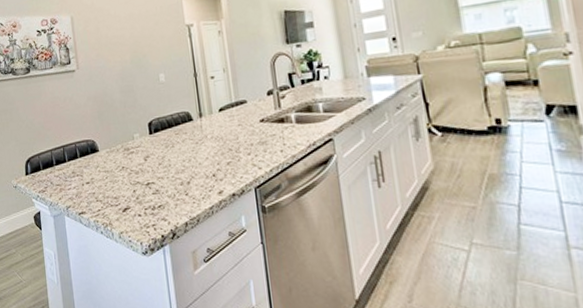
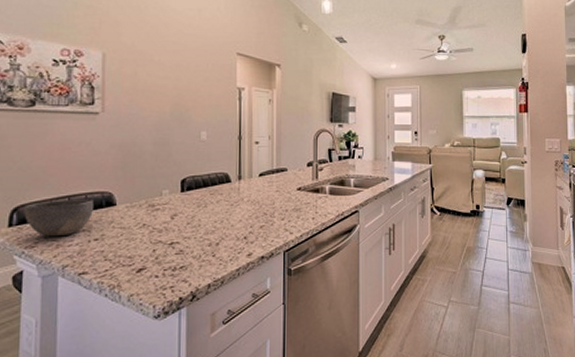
bowl: none [34,147,82,182] -> present [24,198,93,237]

